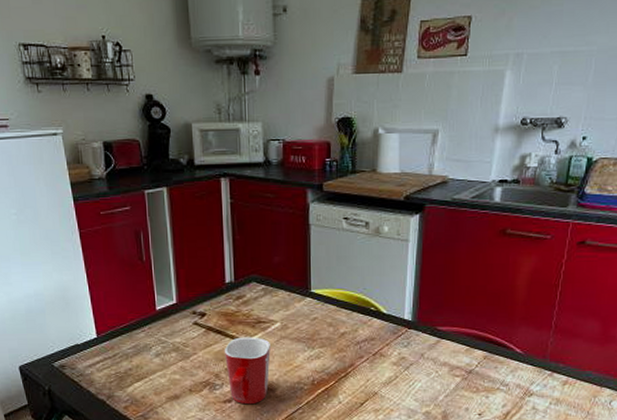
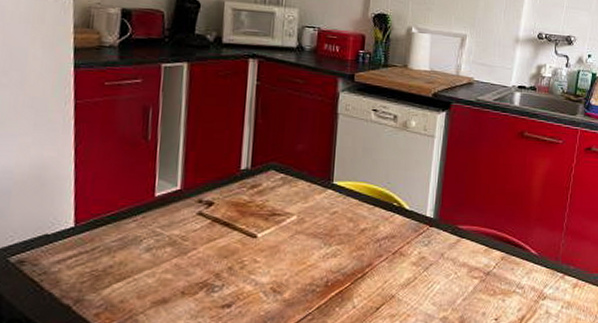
mug: present [224,337,271,405] -> none [229,231,284,310]

